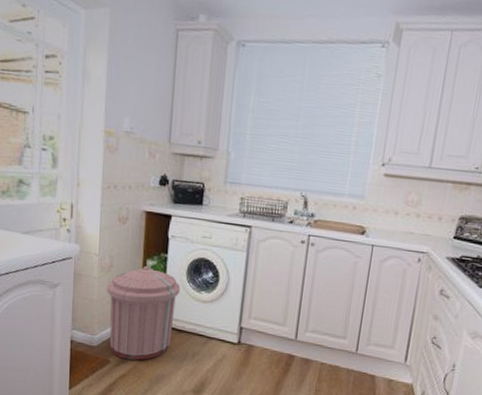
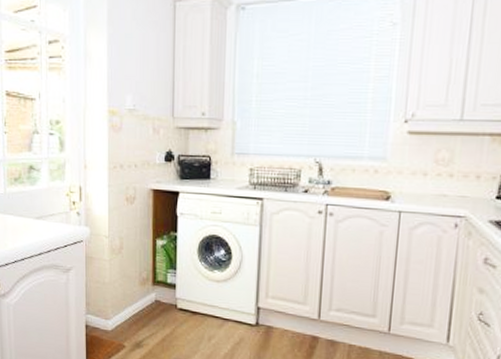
trash can: present [107,266,181,361] -> none [118,246,192,345]

